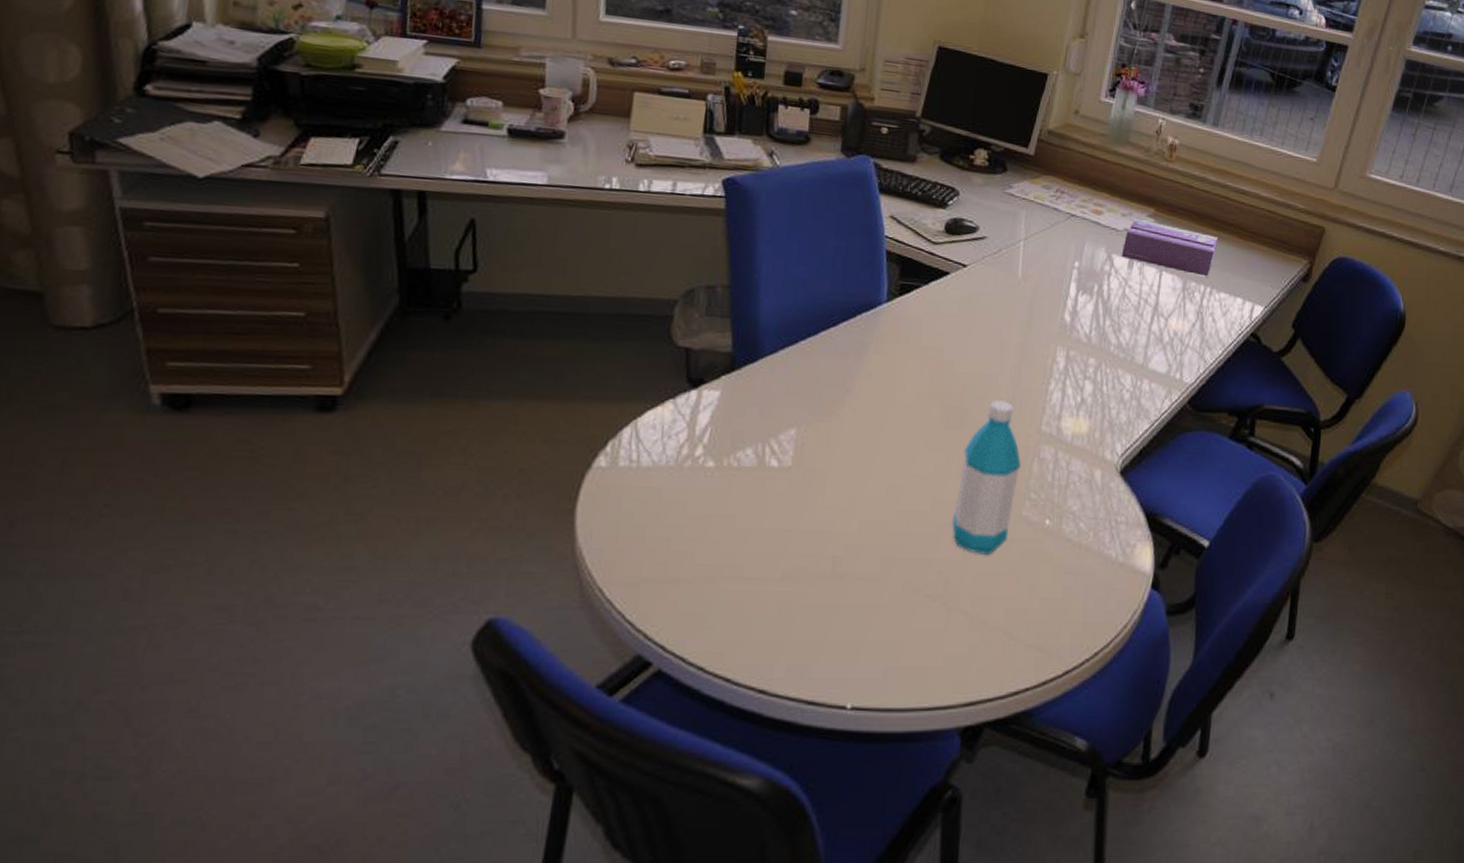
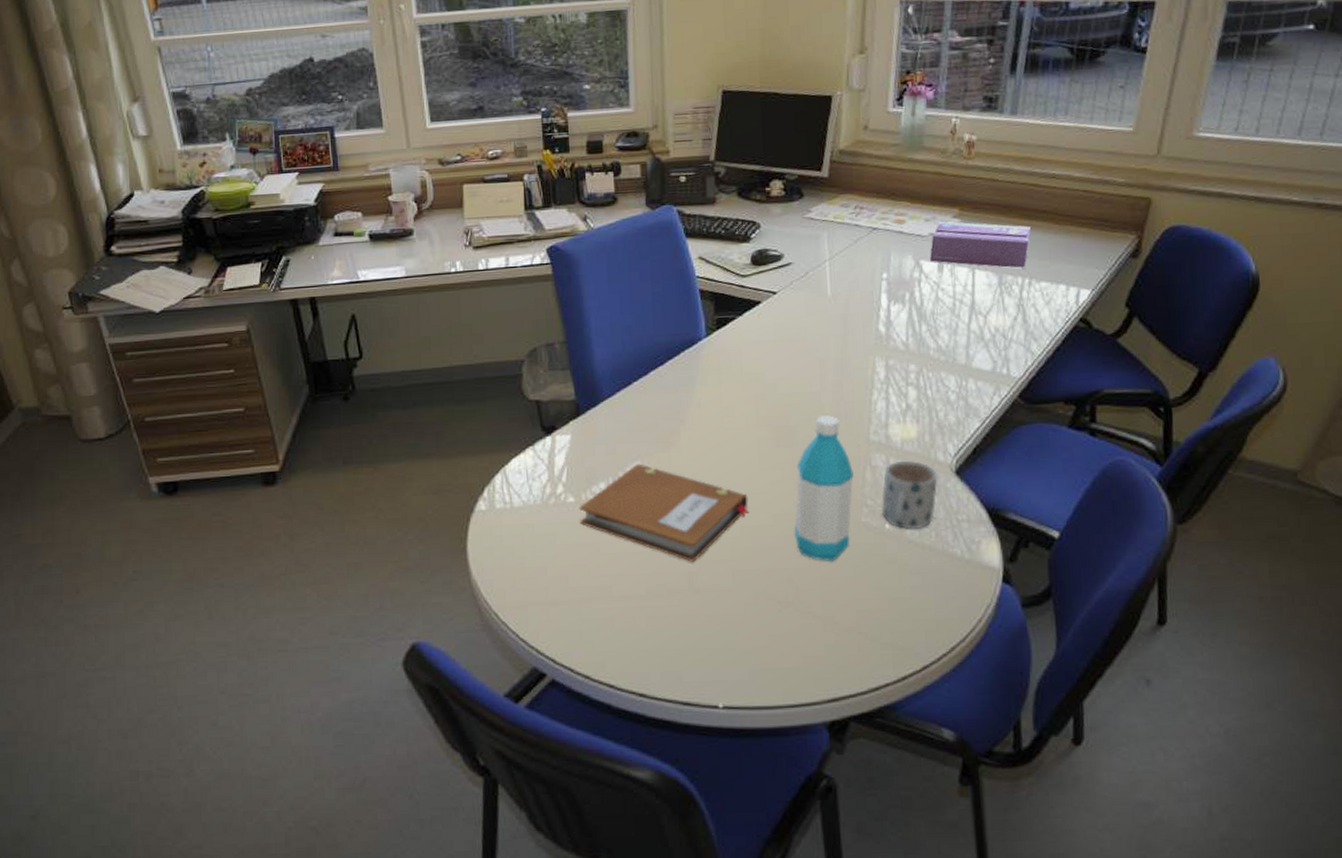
notebook: none [717,431,909,545] -> present [579,463,749,562]
mug: none [1043,455,1103,527] -> present [881,460,938,529]

